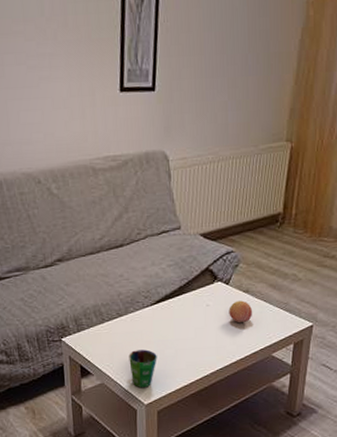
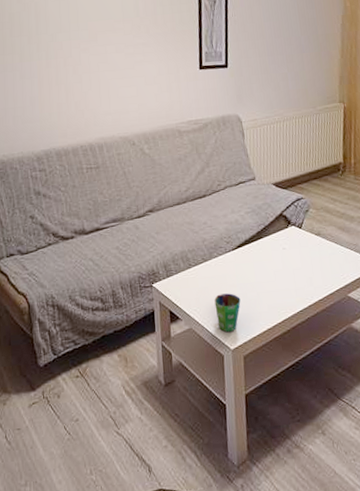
fruit: present [229,300,253,322] -> none [303,243,326,264]

